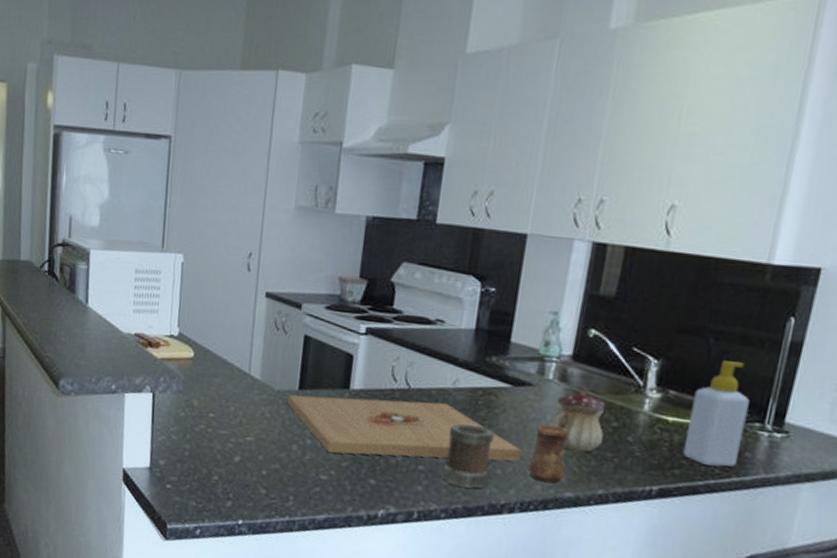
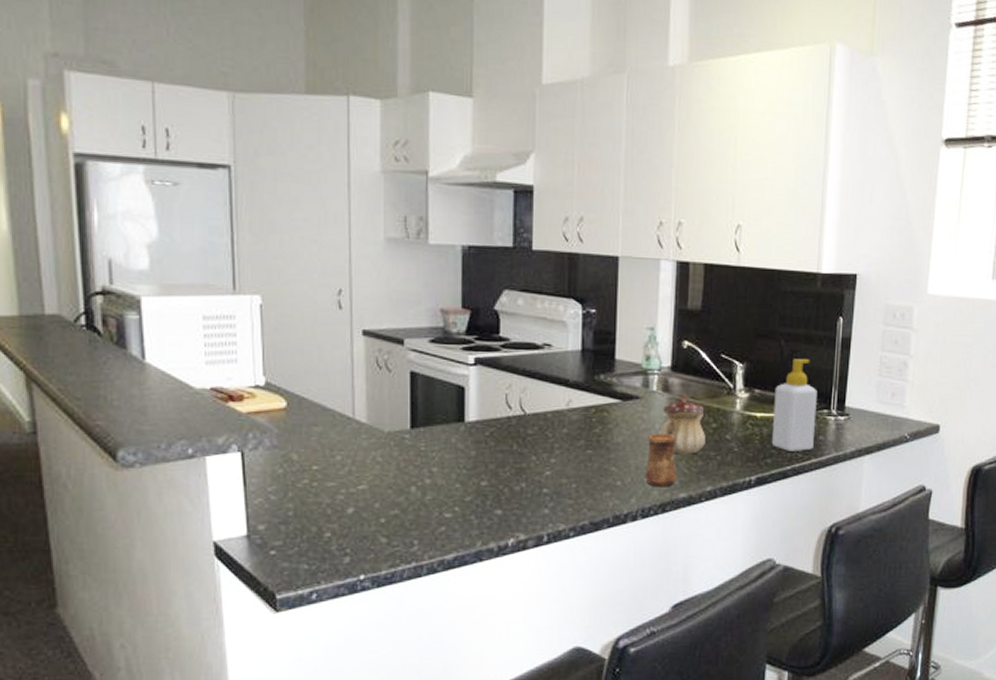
platter: present [287,395,522,461] -> none [400,425,637,490]
mug: present [441,423,495,489] -> none [566,442,611,503]

